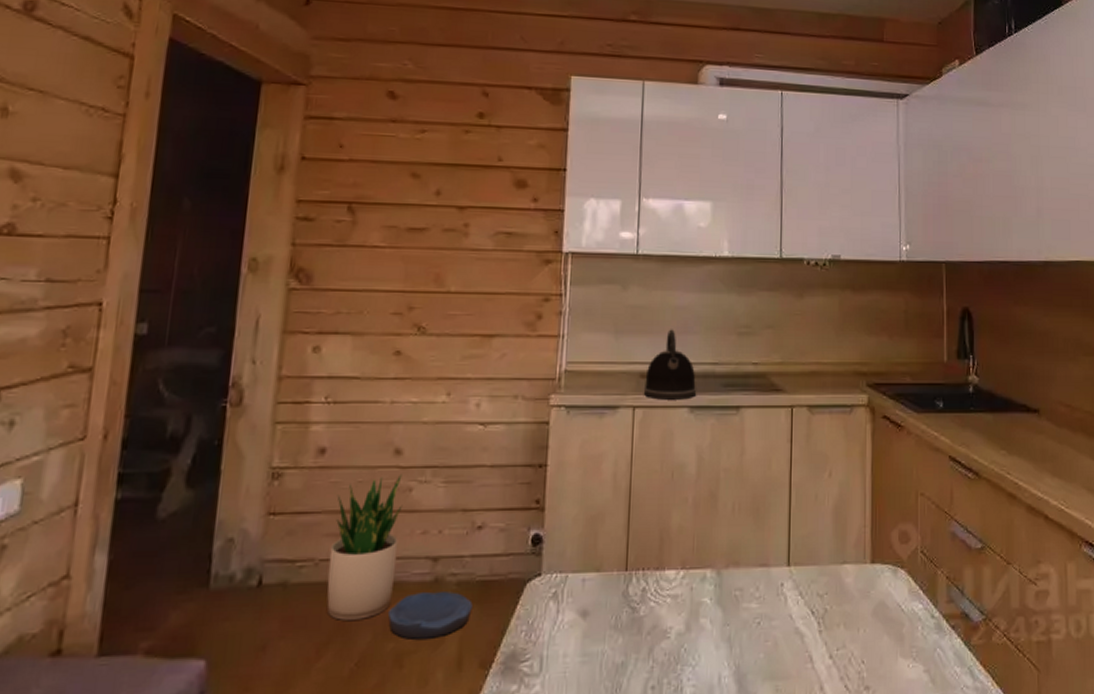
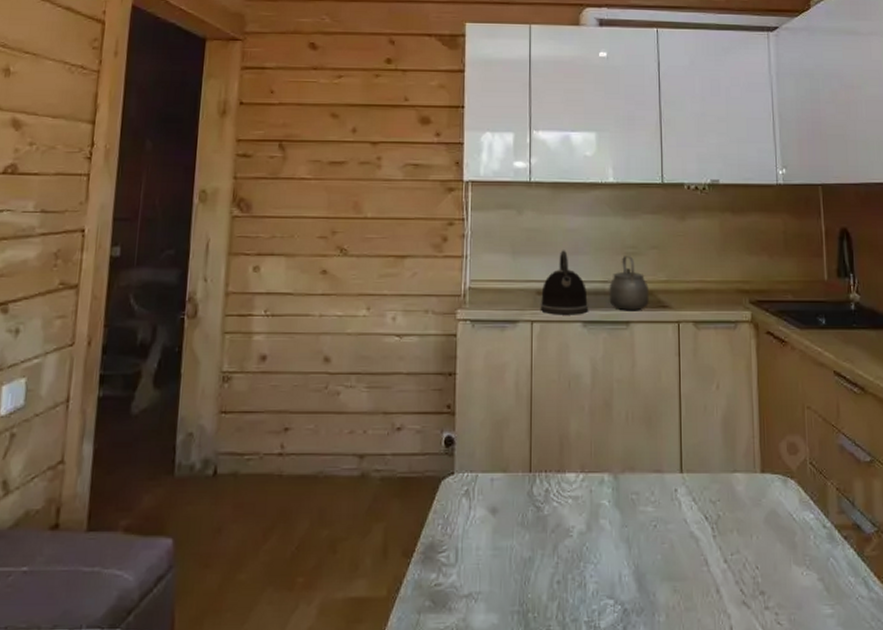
planter: present [327,473,403,622] -> none [270,379,332,510]
pet bowl: present [387,591,473,640] -> none [322,485,395,528]
tea kettle: none [719,336,762,394] -> present [609,256,649,310]

